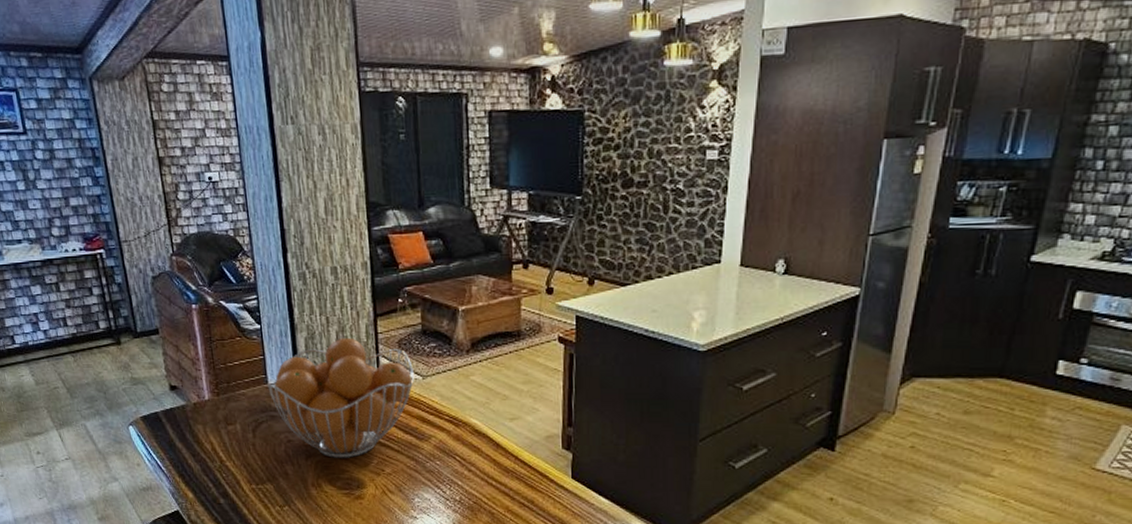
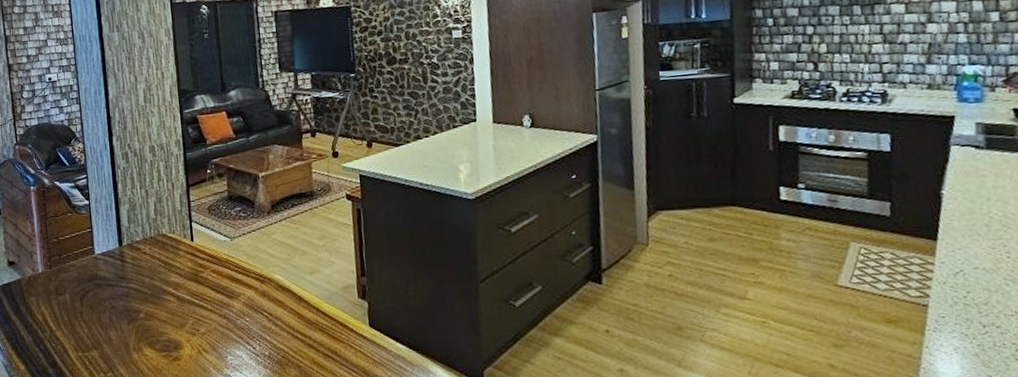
fruit basket: present [268,337,414,458] -> none [95,207,223,321]

